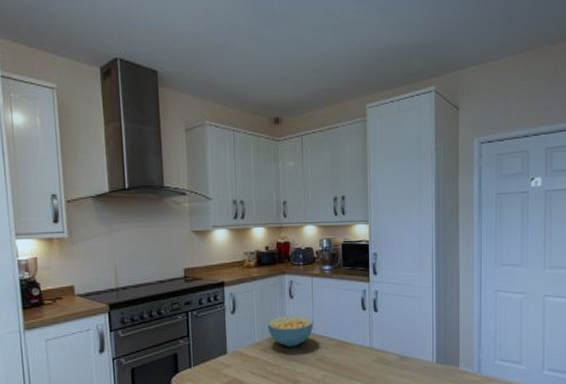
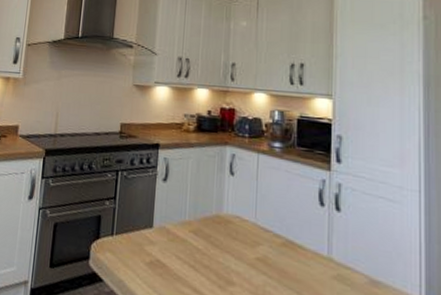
cereal bowl: present [268,315,314,347] -> none [201,194,257,236]

